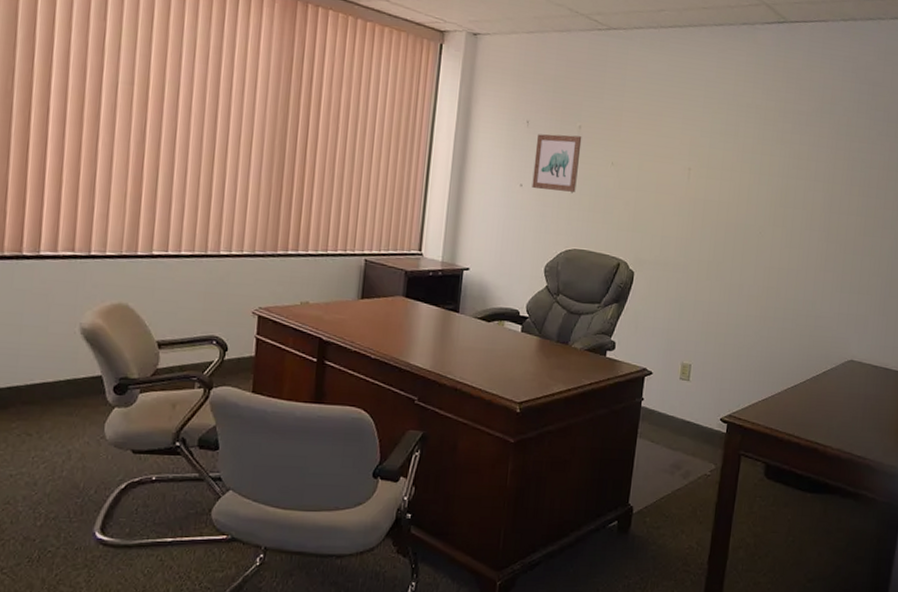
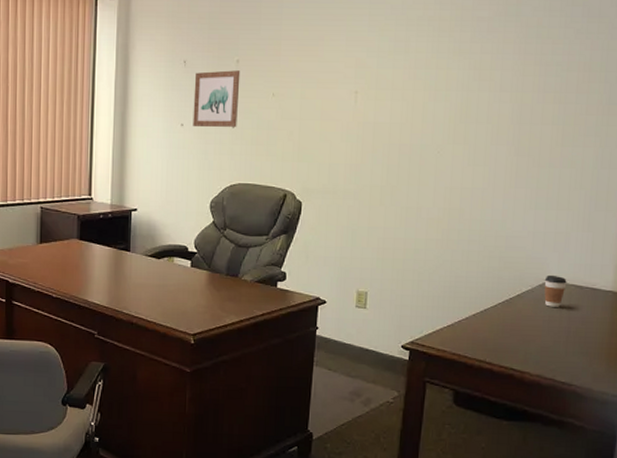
coffee cup: none [845,354,865,385] -> present [544,274,567,307]

